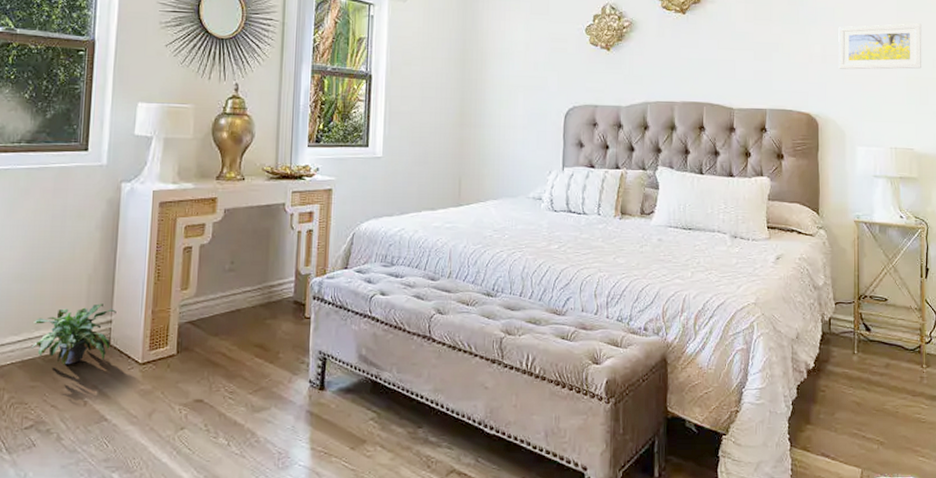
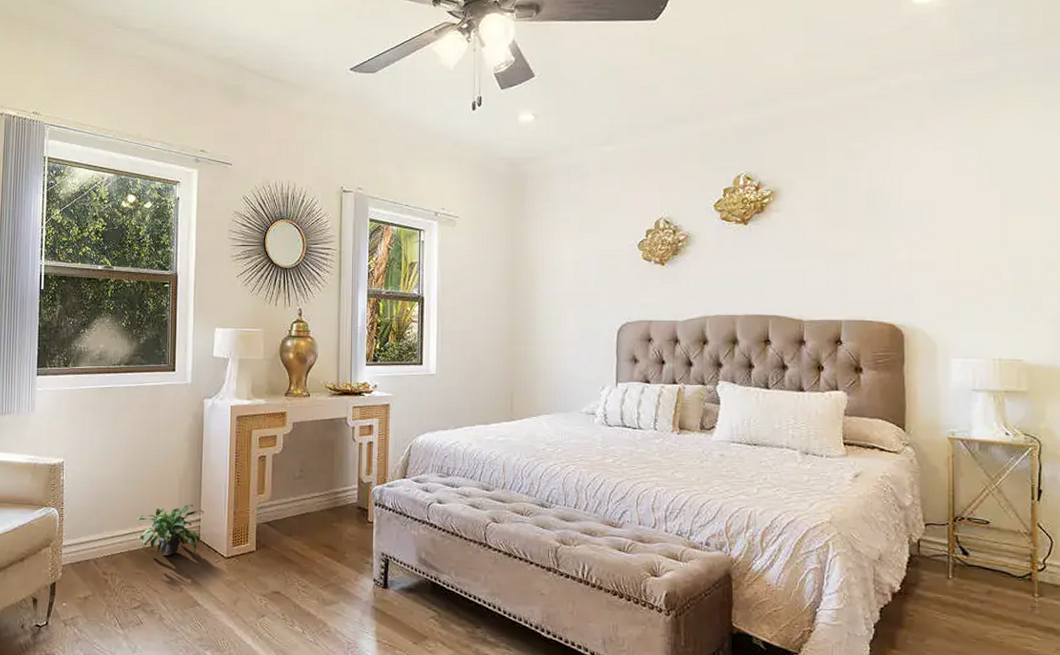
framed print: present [838,23,922,70] -> none [928,222,1034,275]

